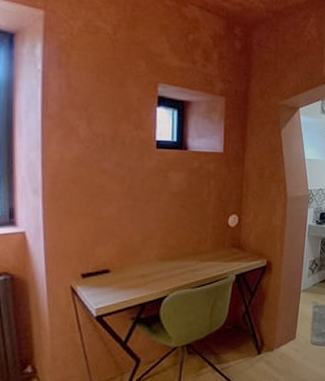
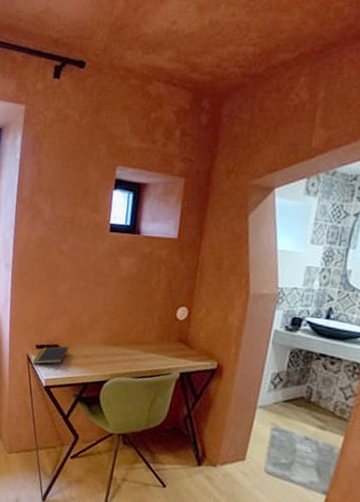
notepad: none [79,269,122,295] -> present [33,346,70,365]

